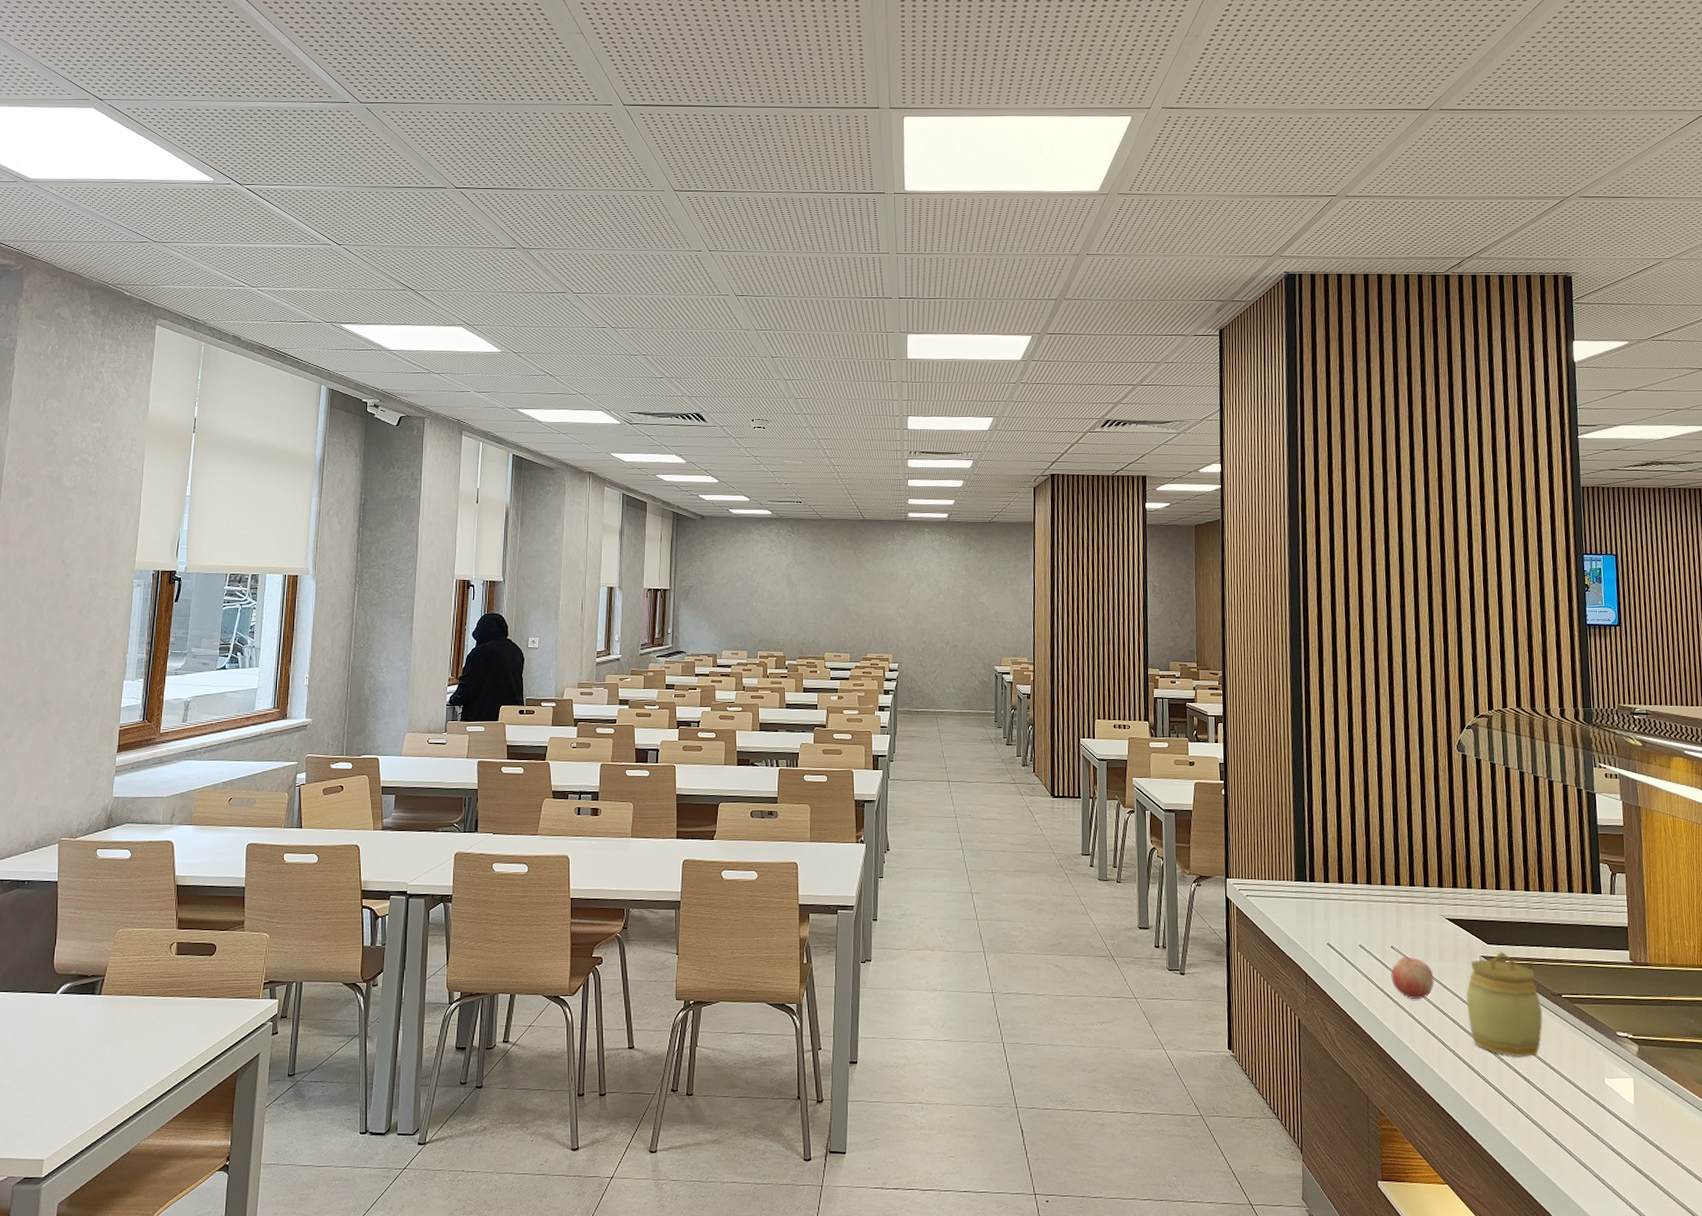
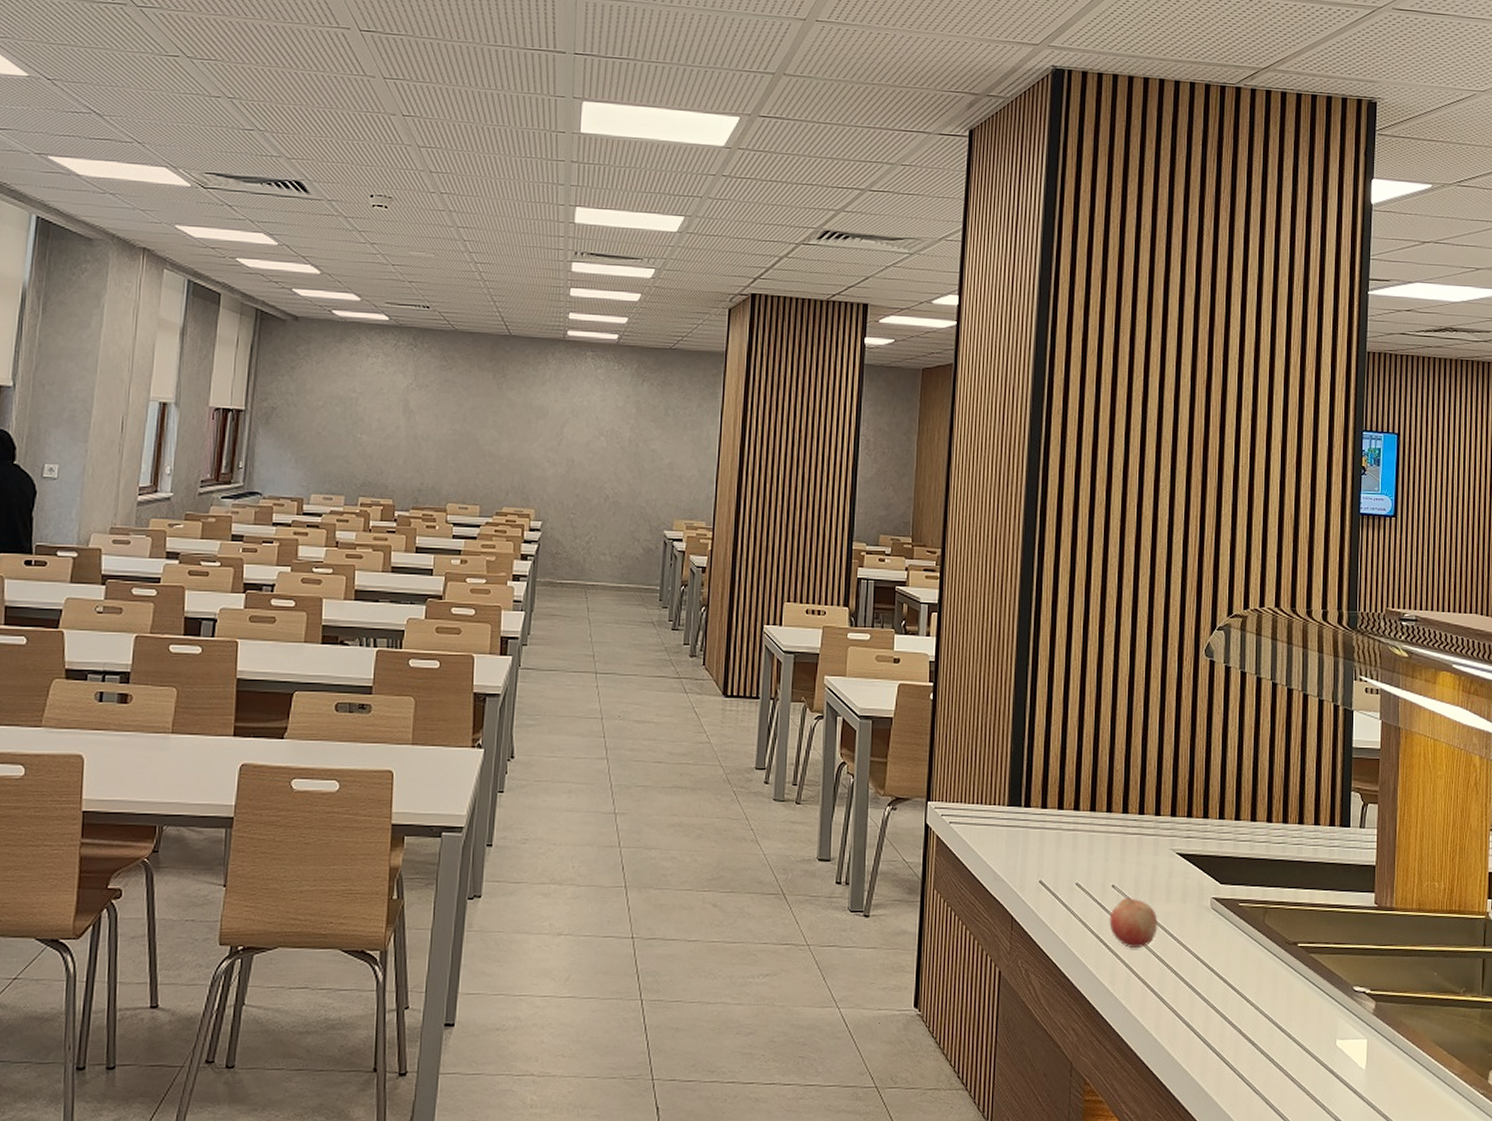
jar: present [1466,951,1543,1057] -> none [1193,892,1275,1016]

